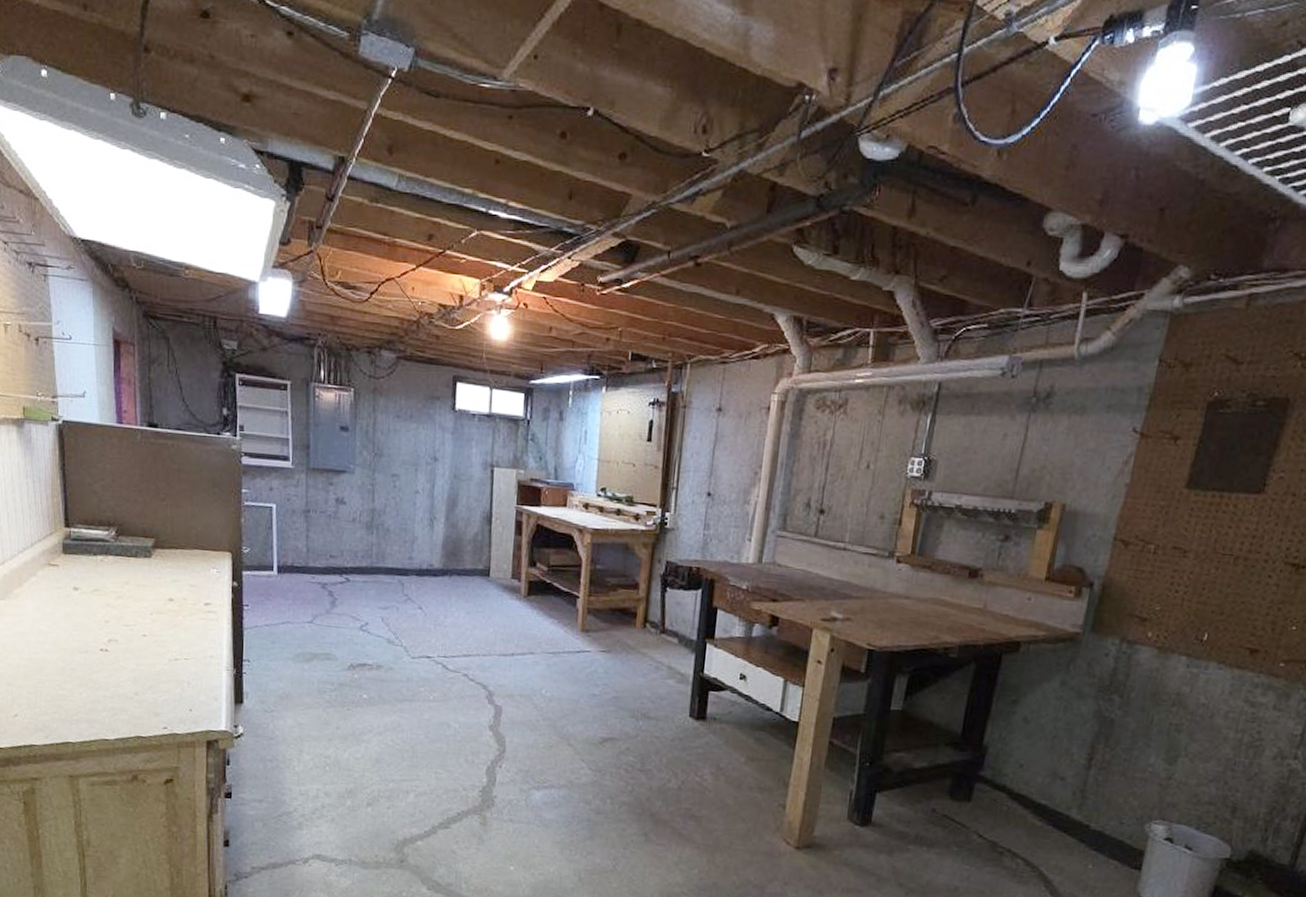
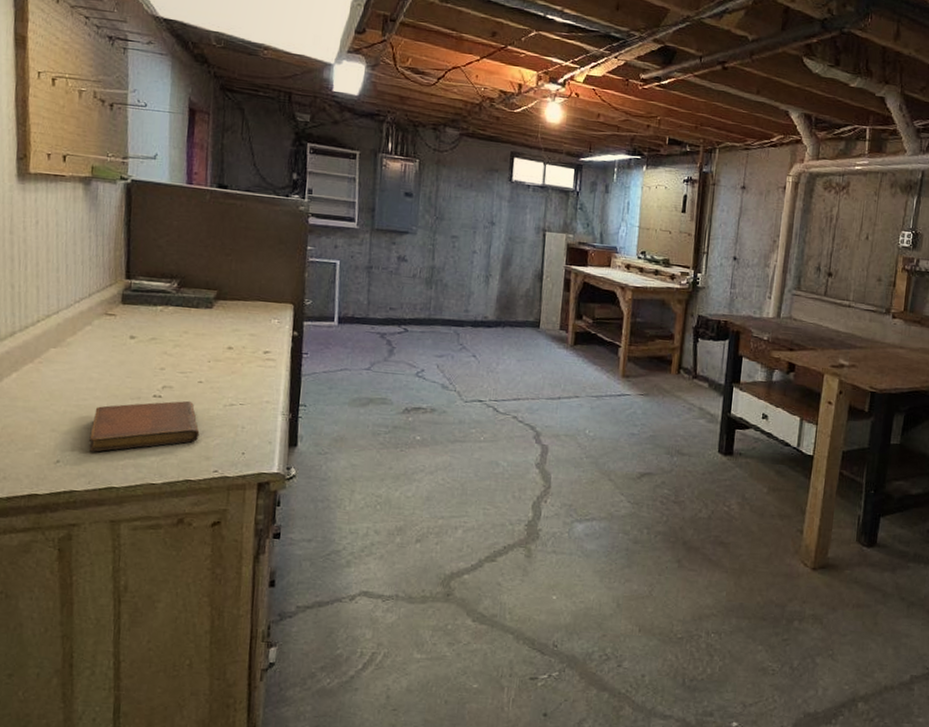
notebook: none [43,654,147,707] -> present [88,400,200,452]

